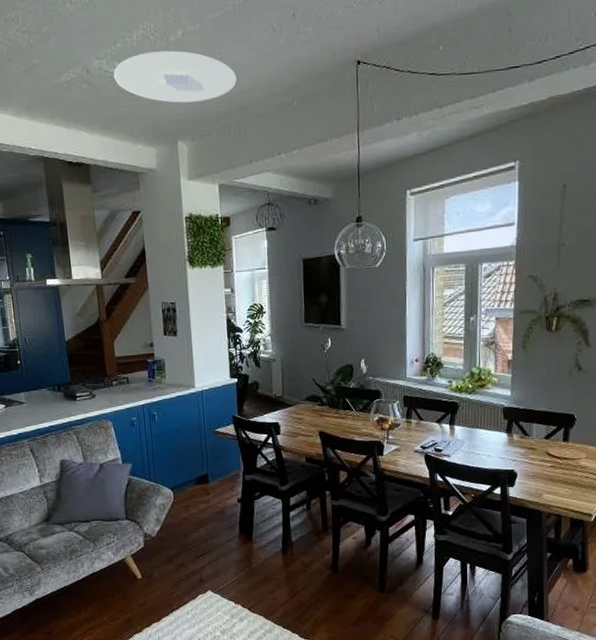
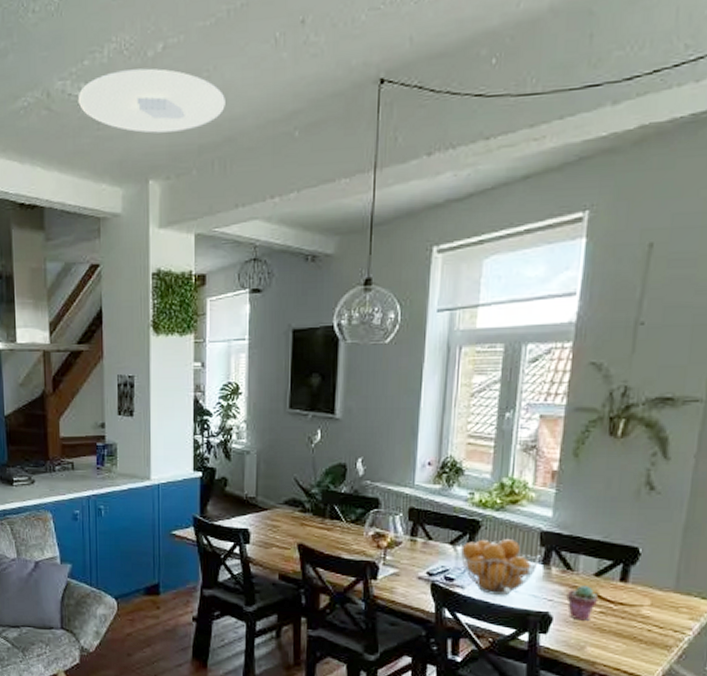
fruit basket: none [444,415,505,460] -> present [460,539,541,596]
potted succulent: none [526,447,549,474] -> present [566,586,599,621]

